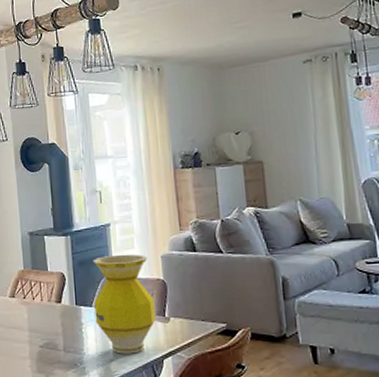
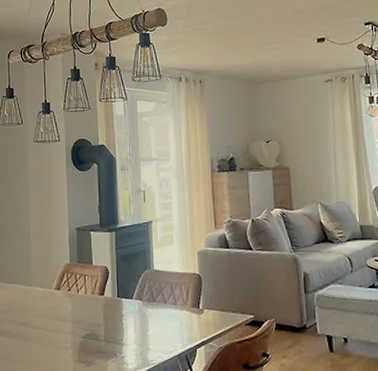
vase: present [93,254,156,354] -> none [135,249,191,344]

